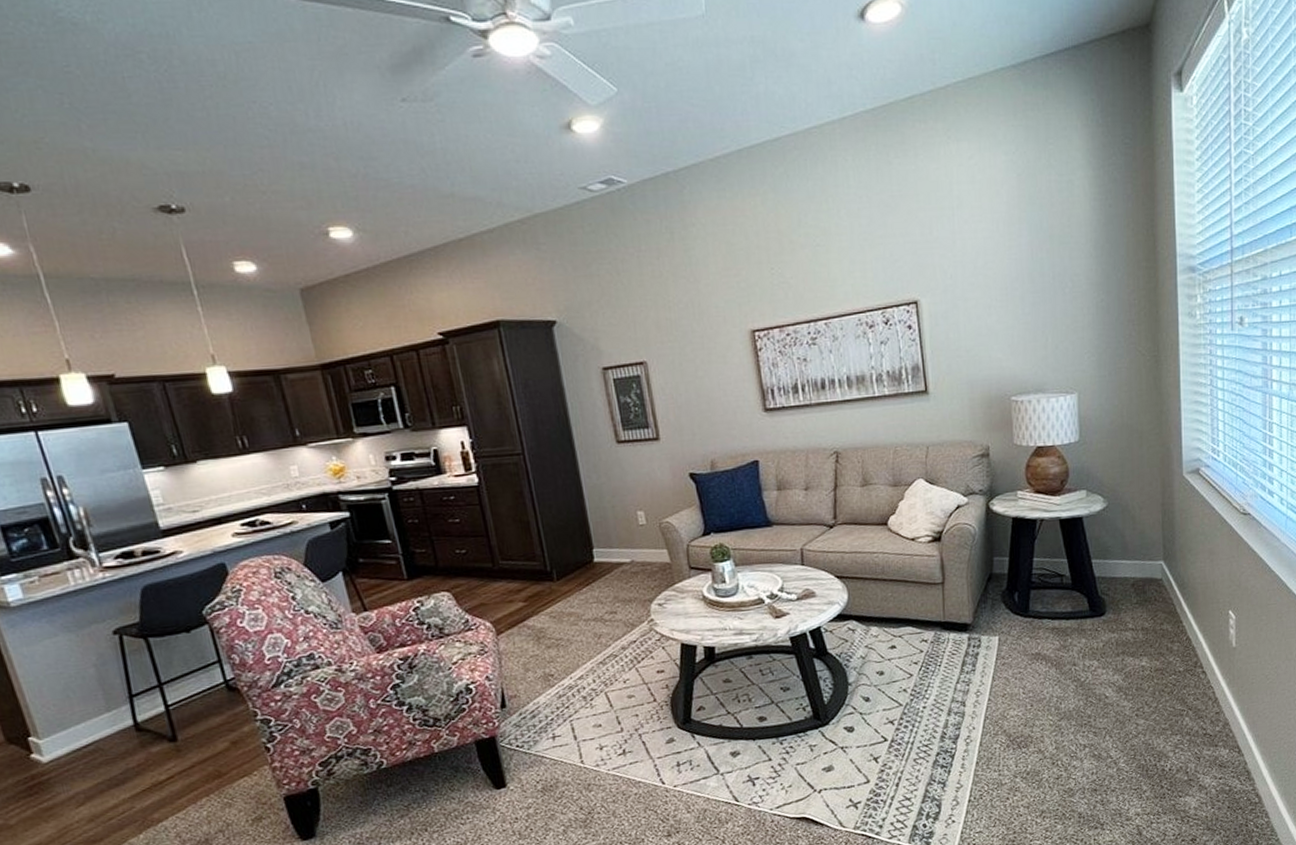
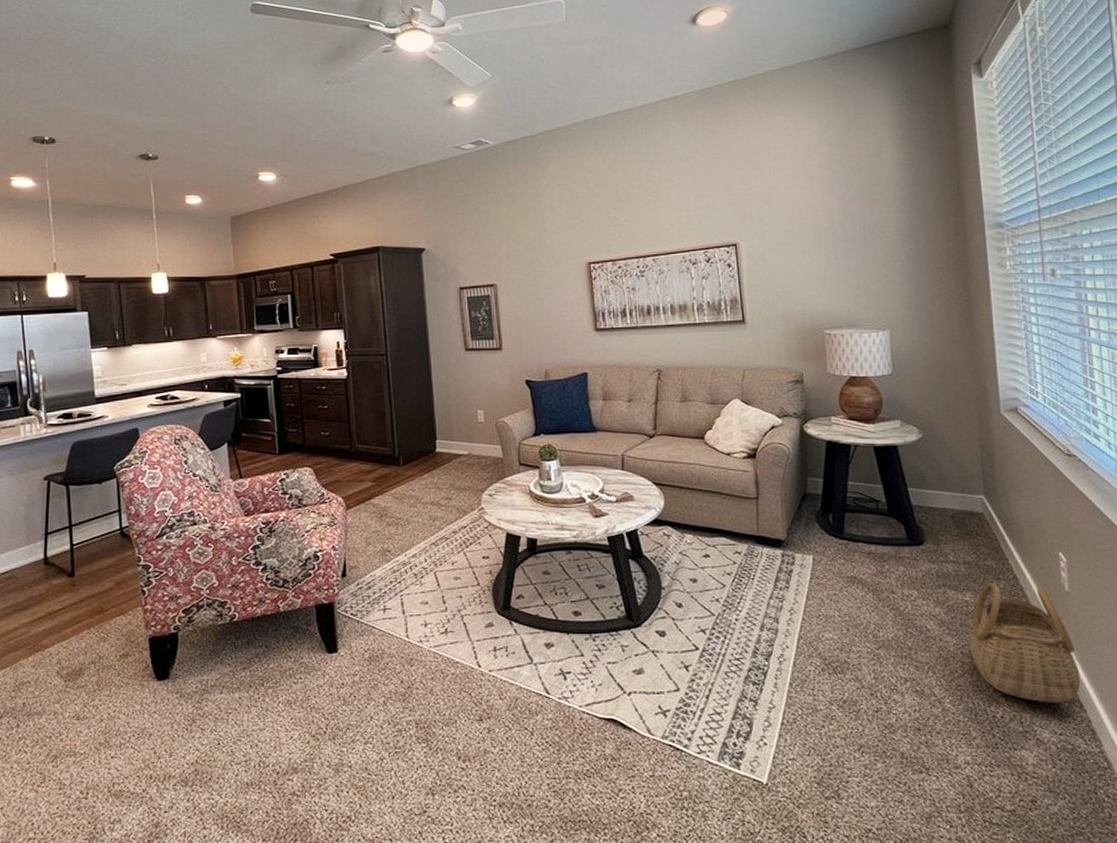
basket: none [1144,645,1241,752] -> present [970,582,1081,703]

